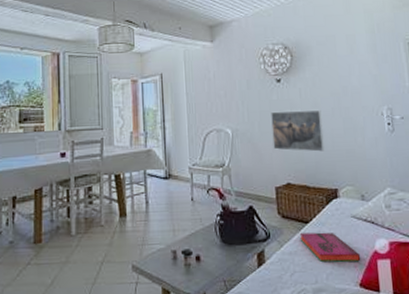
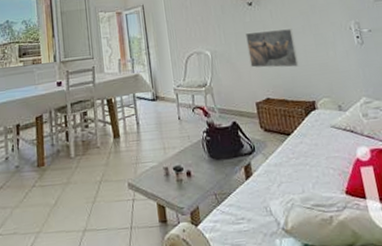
hardback book: present [299,232,361,262] -> none [282,142,345,172]

